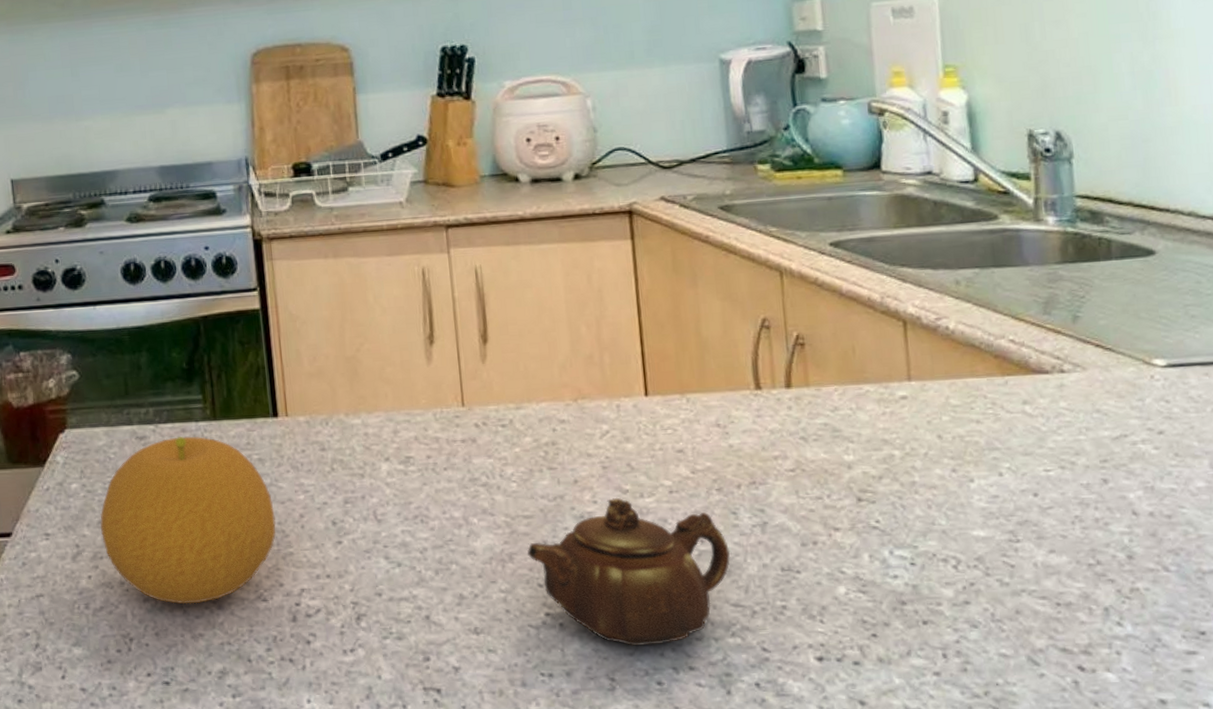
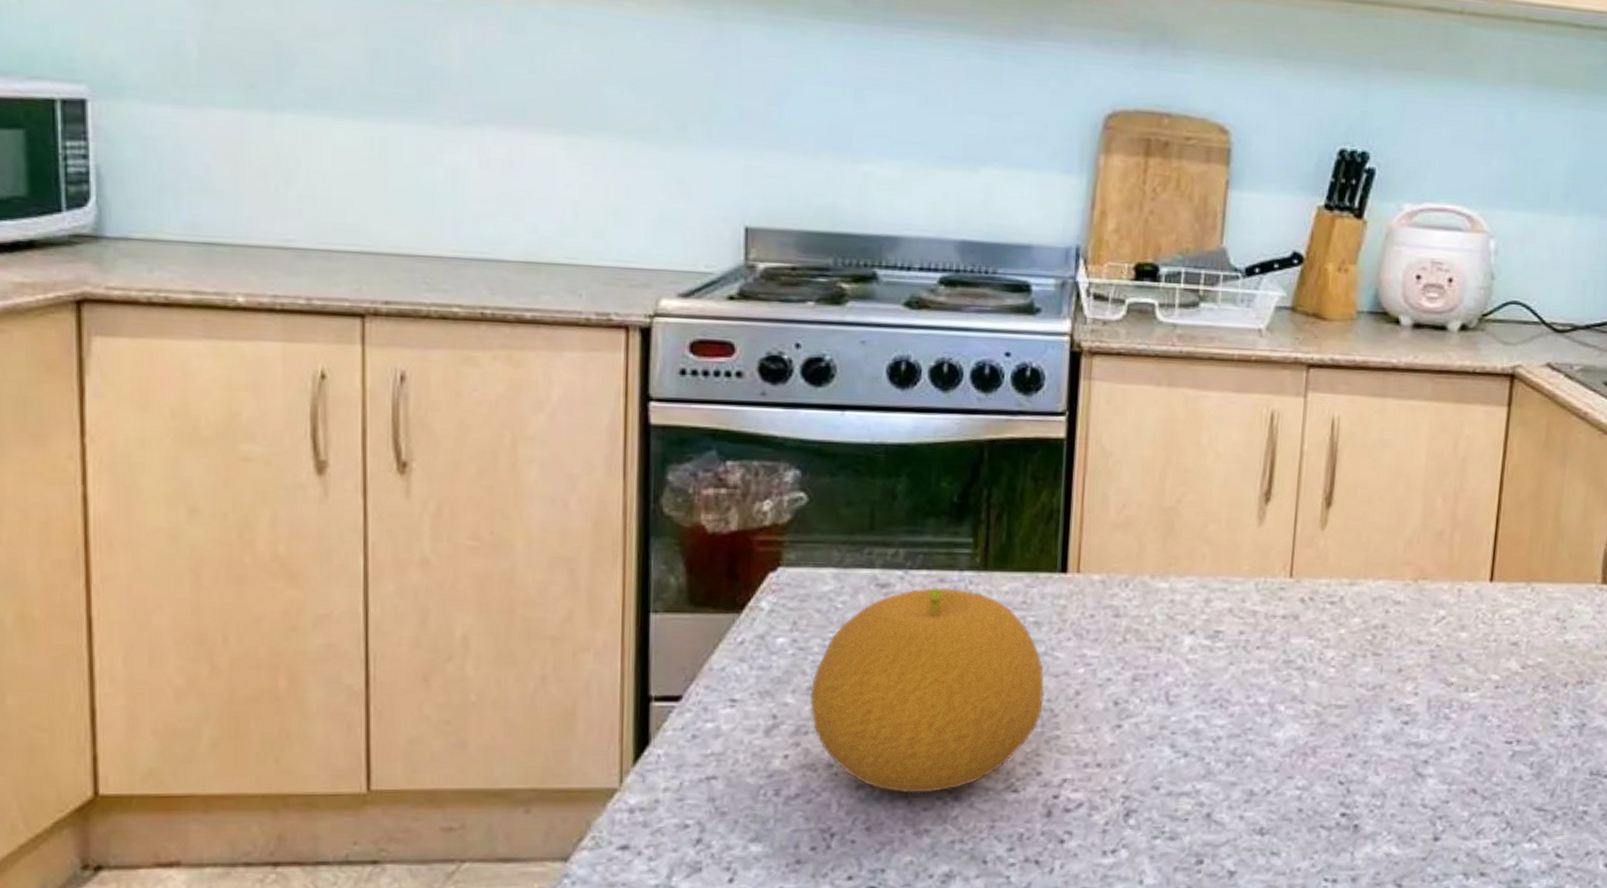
teapot: present [527,497,731,647] -> none [1334,690,1544,851]

